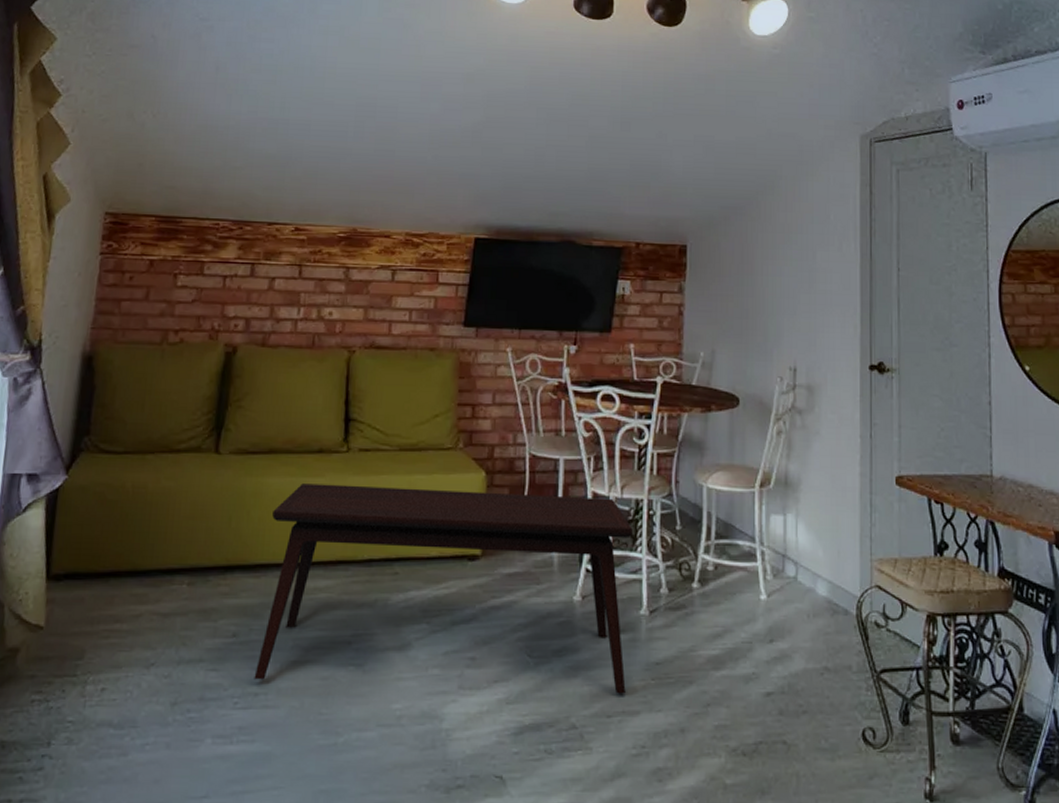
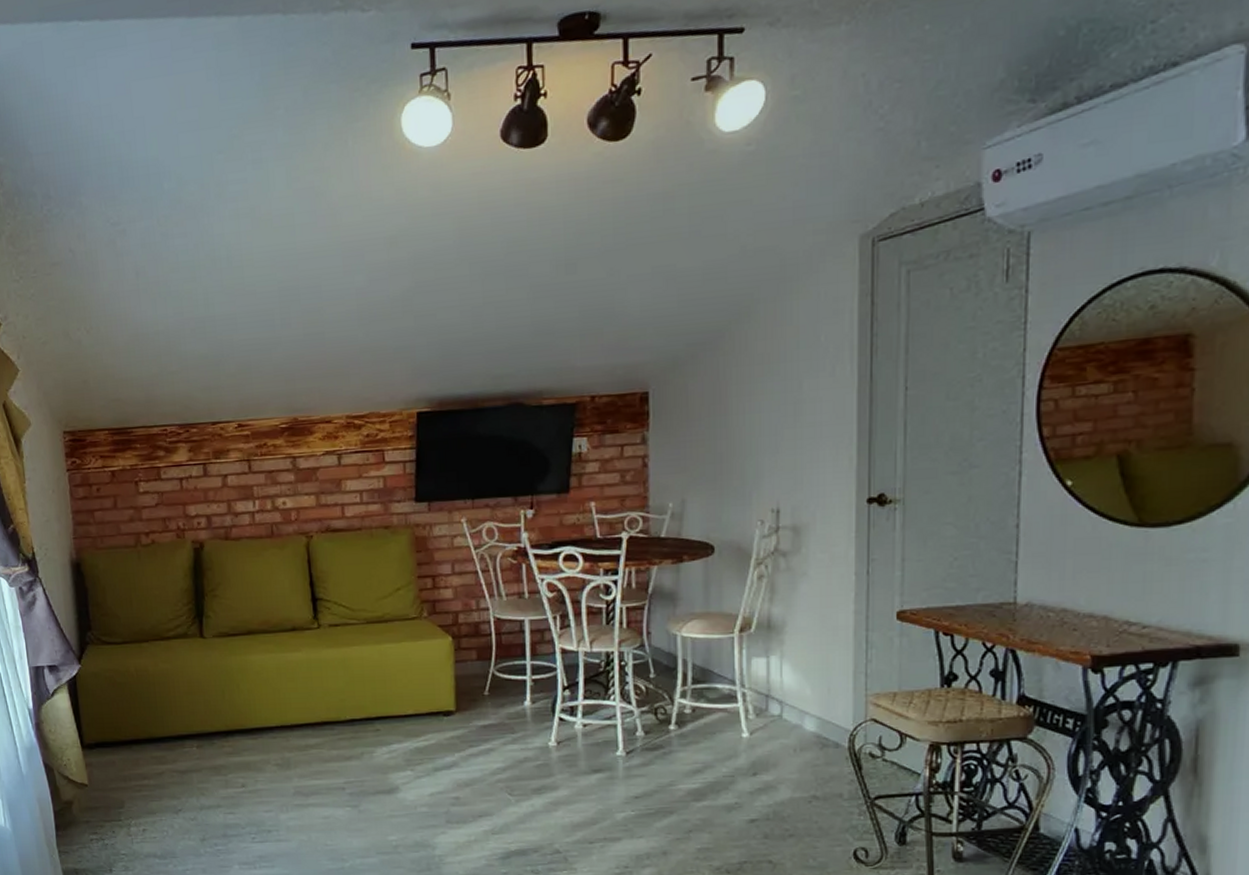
coffee table: present [254,483,633,694] -> none [259,653,606,824]

